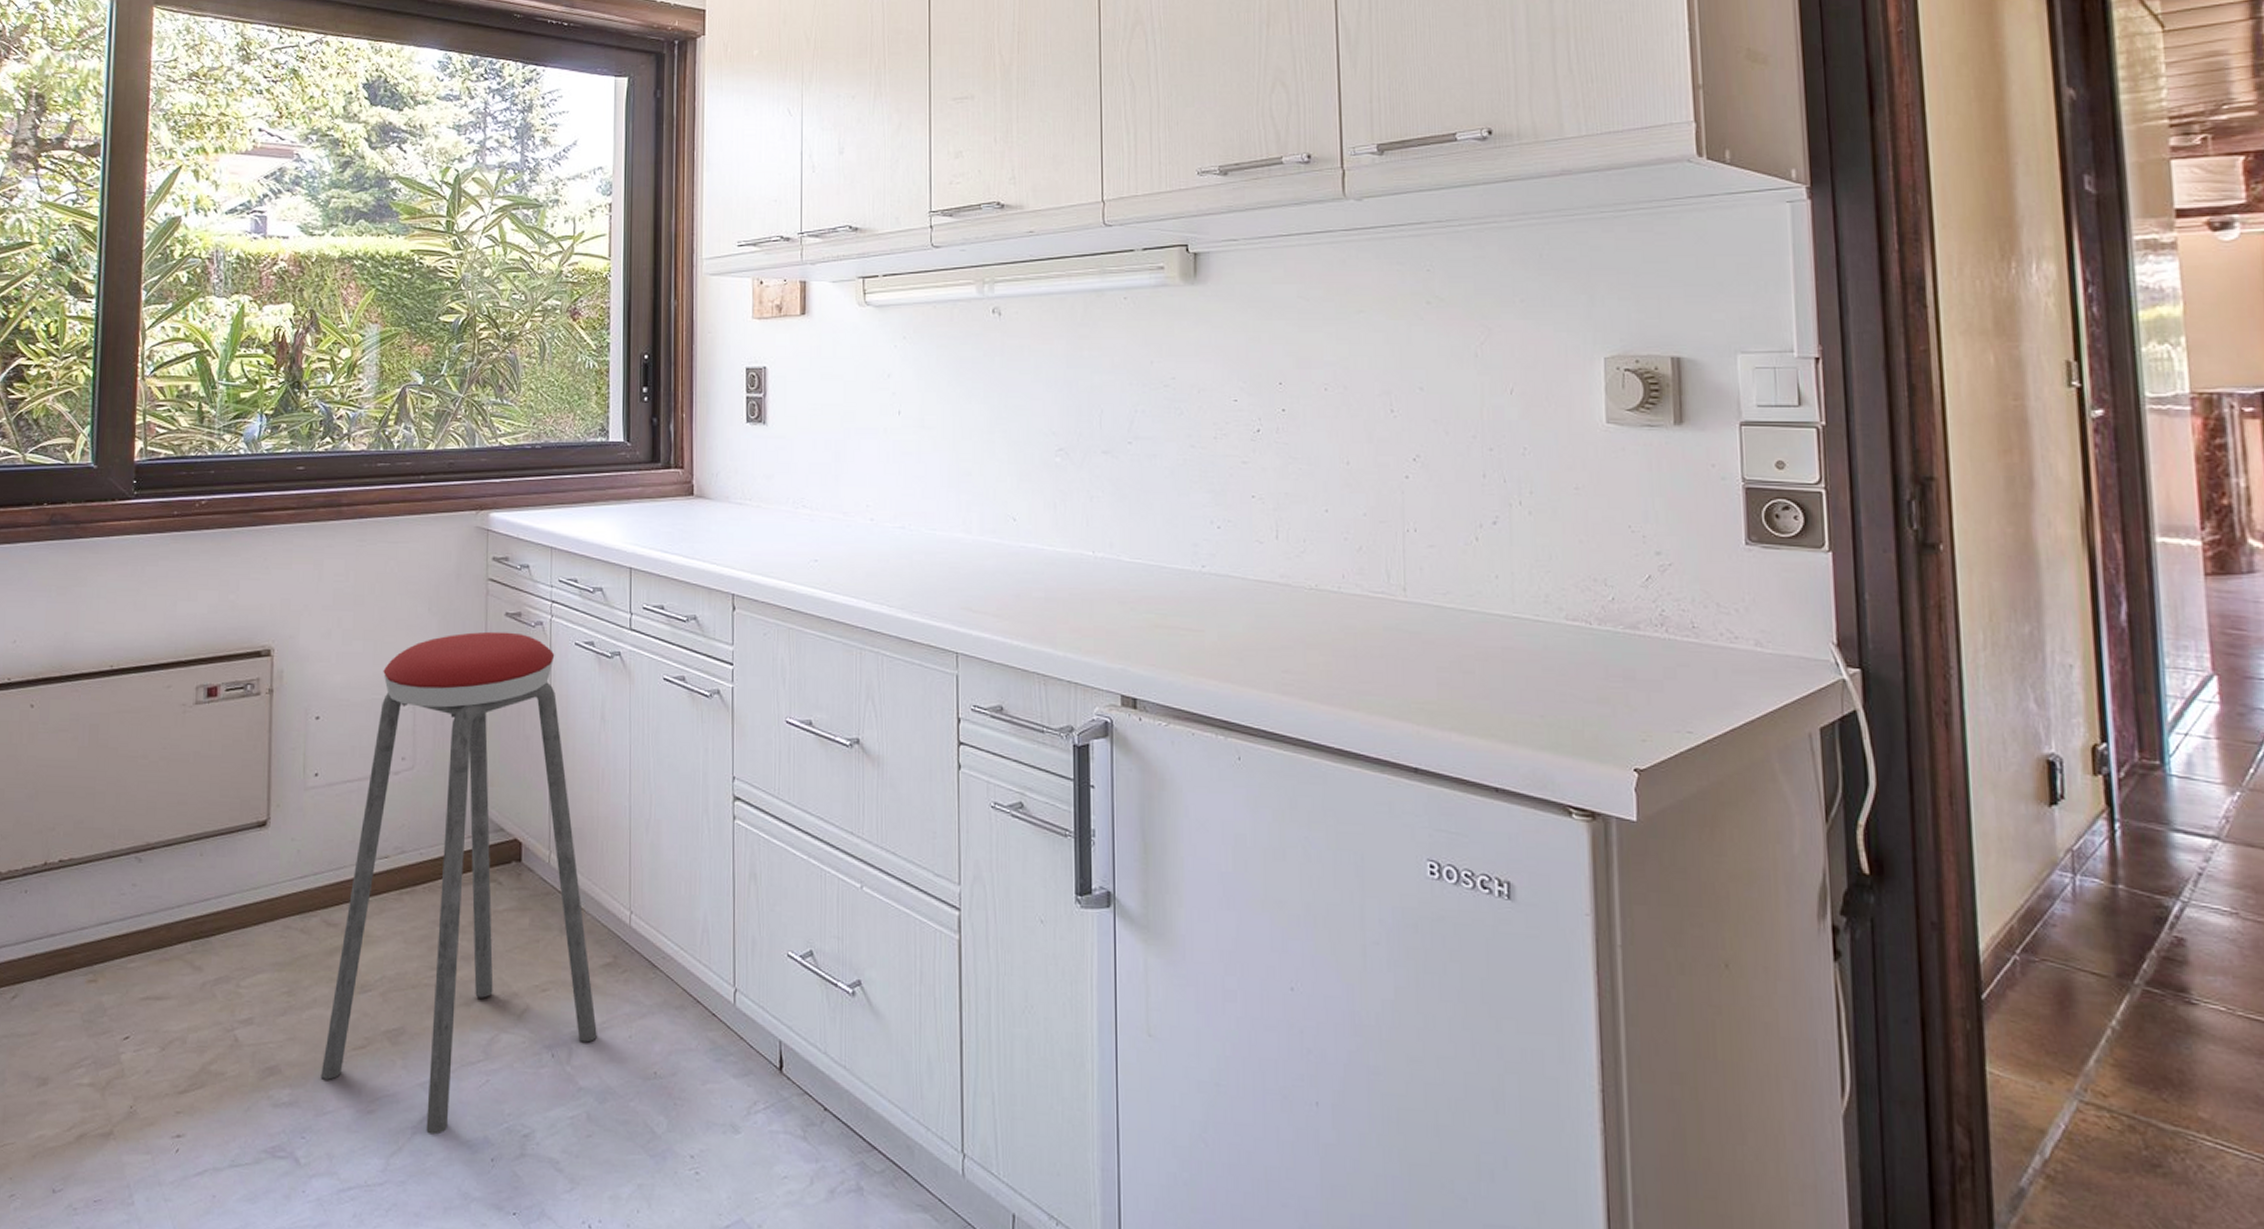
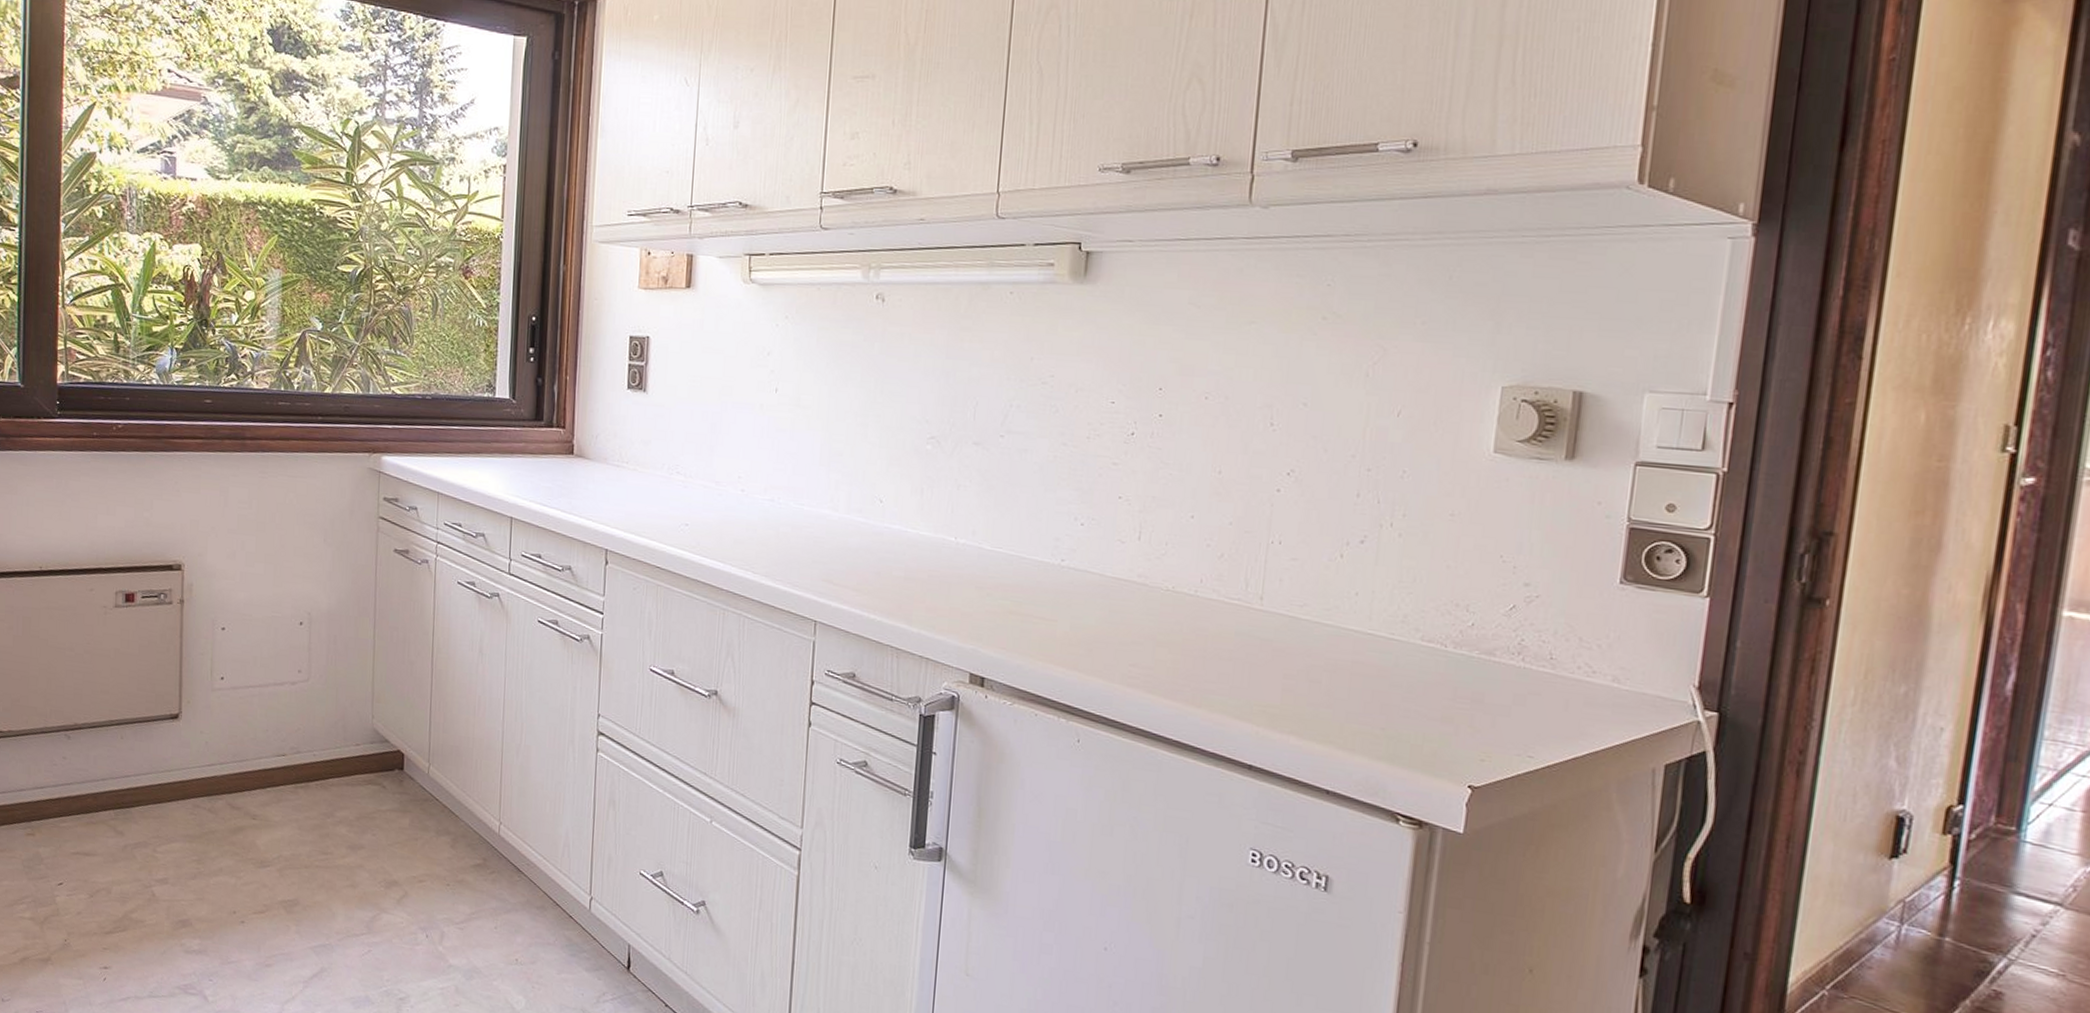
music stool: present [320,631,597,1135] -> none [226,564,467,990]

